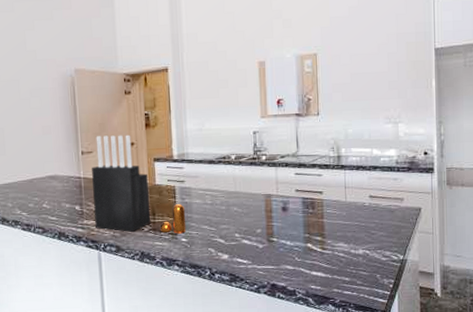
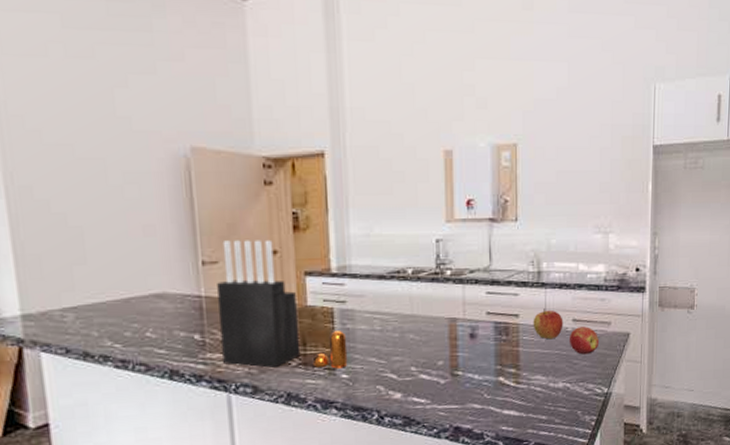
apple: none [335,187,361,213] -> present [533,308,563,340]
apple: none [366,202,394,226] -> present [569,326,600,355]

